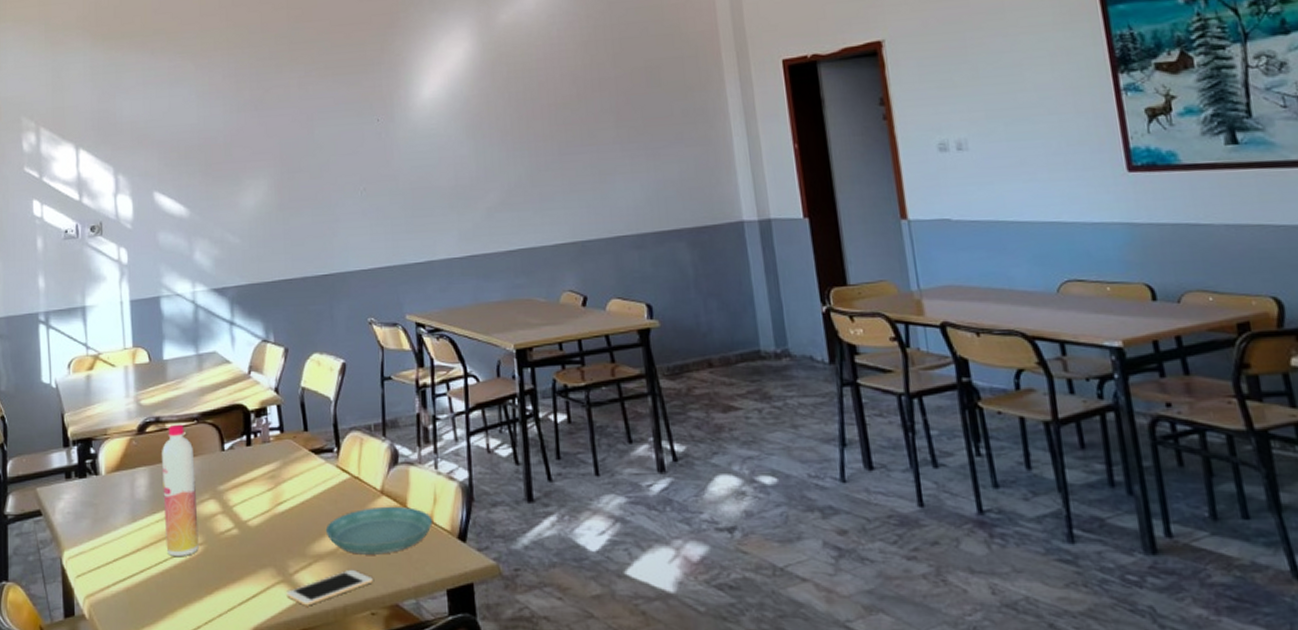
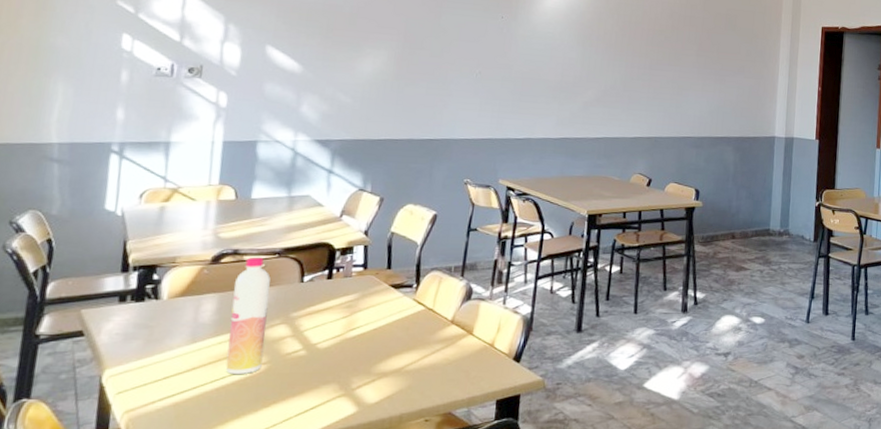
cell phone: present [286,569,373,606] -> none [346,384,431,416]
saucer: present [325,506,432,555] -> none [393,333,493,372]

